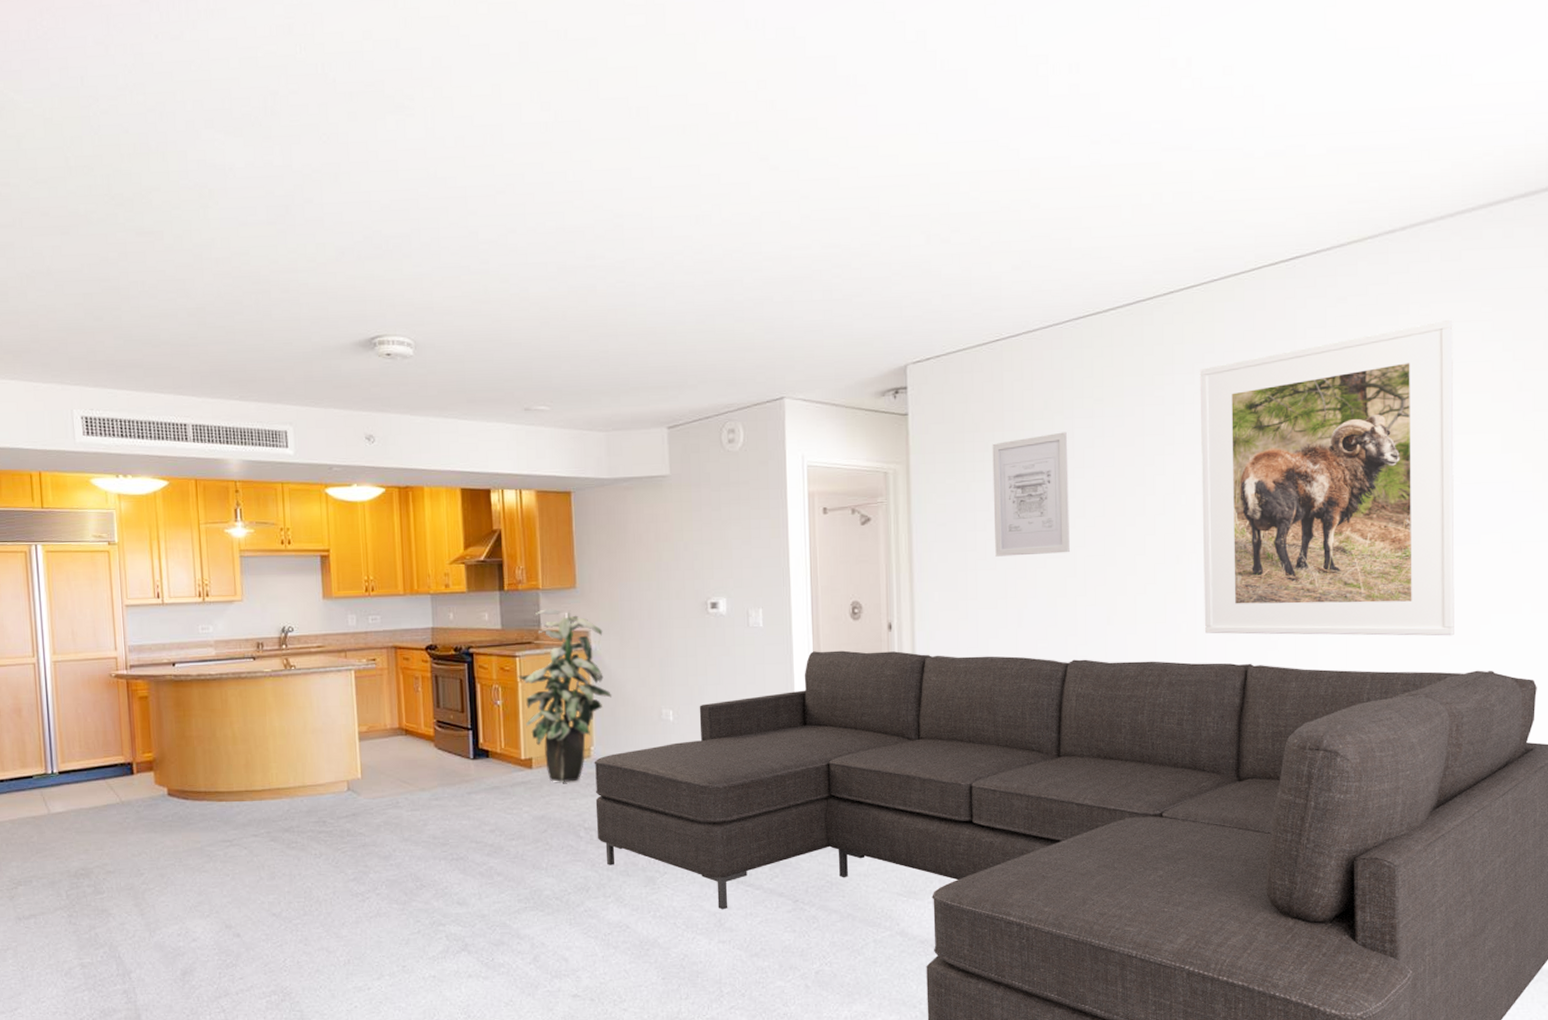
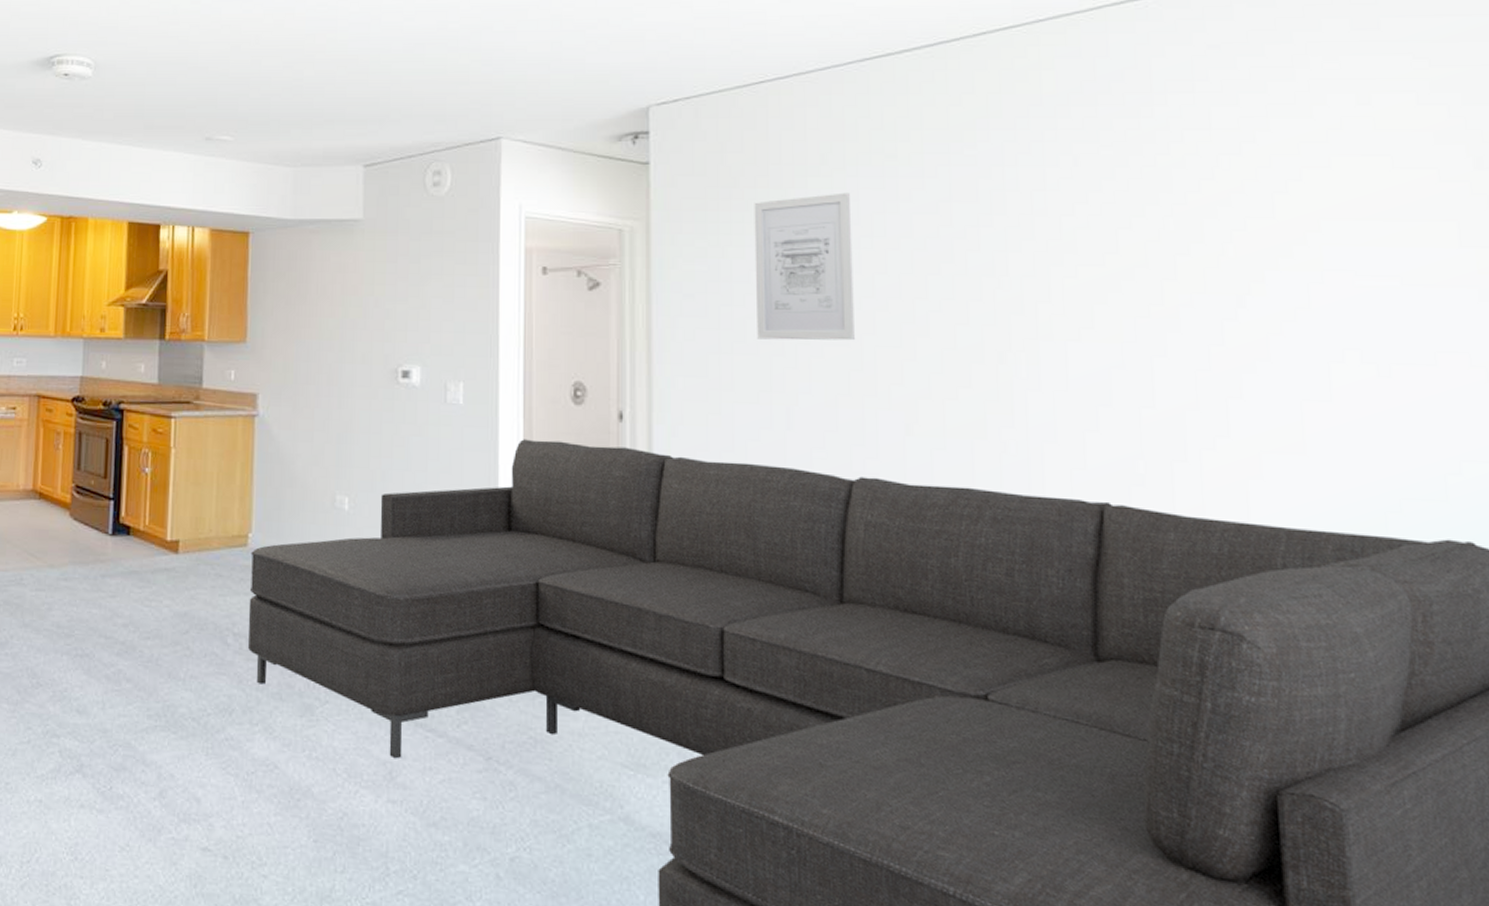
indoor plant: present [517,609,611,782] -> none [170,364,277,575]
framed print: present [1199,319,1455,636] -> none [1023,76,1409,489]

